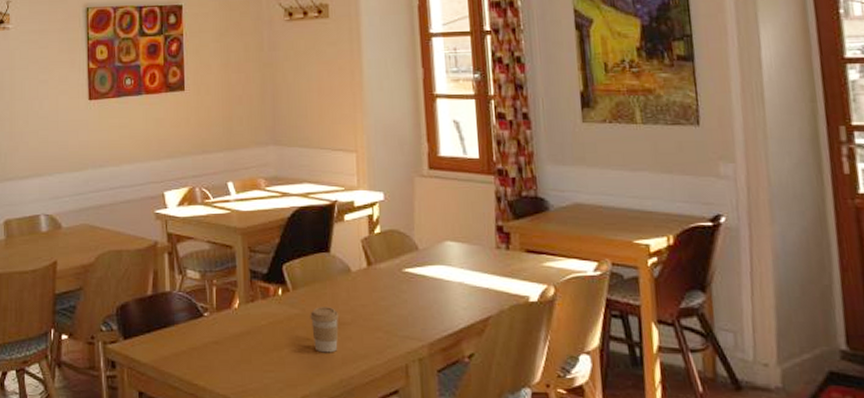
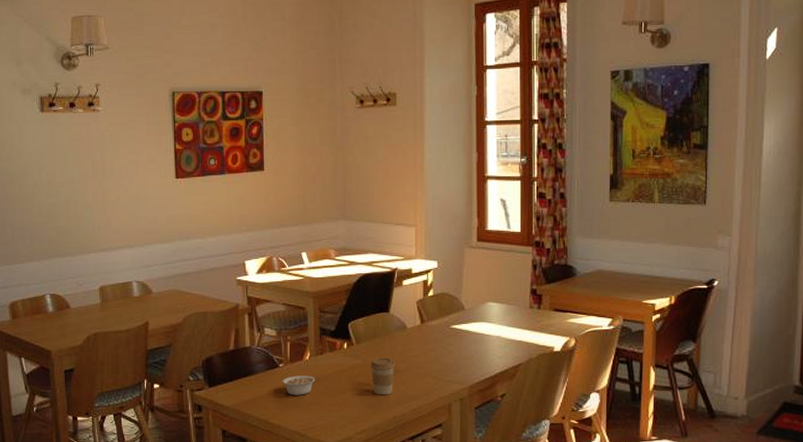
legume: none [207,327,253,351] -> present [282,375,322,395]

